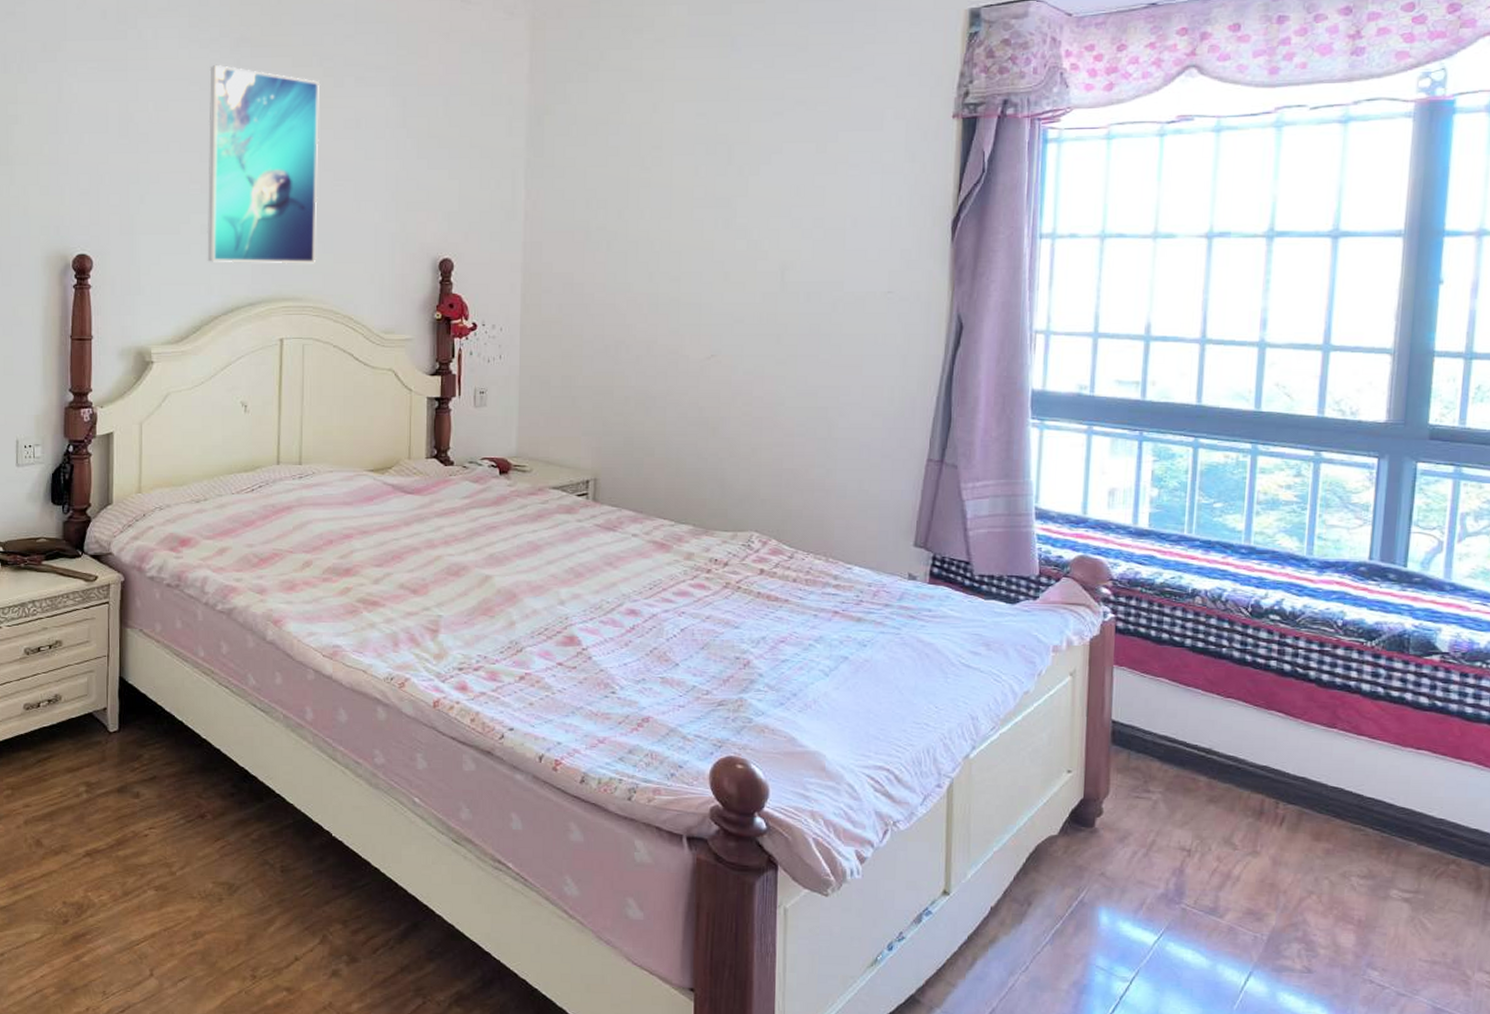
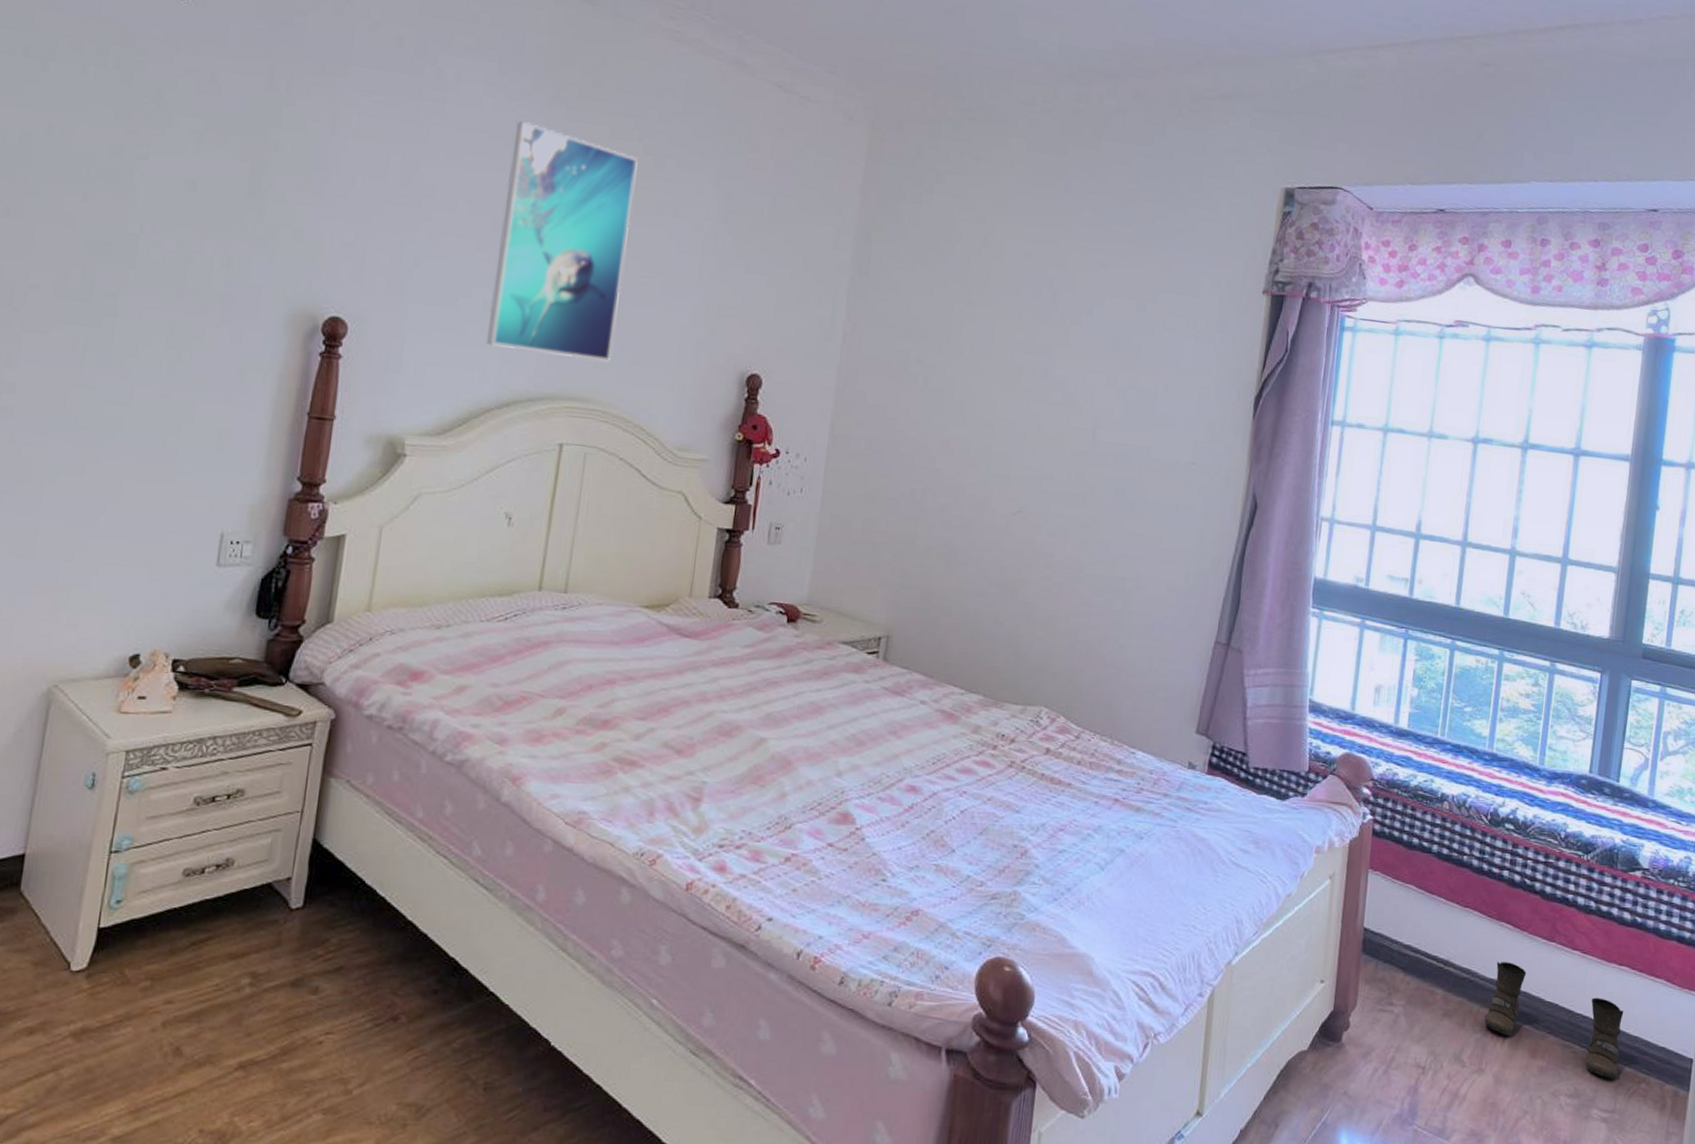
boots: none [1256,749,1425,861] -> present [1484,962,1624,1080]

